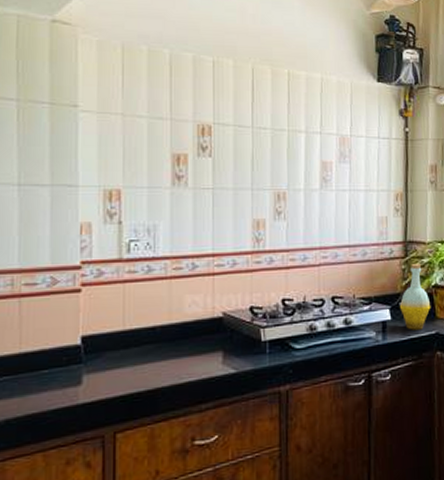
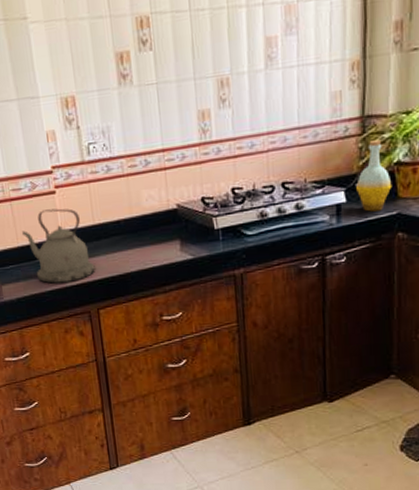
kettle: none [29,309,118,401] -> present [22,208,95,284]

